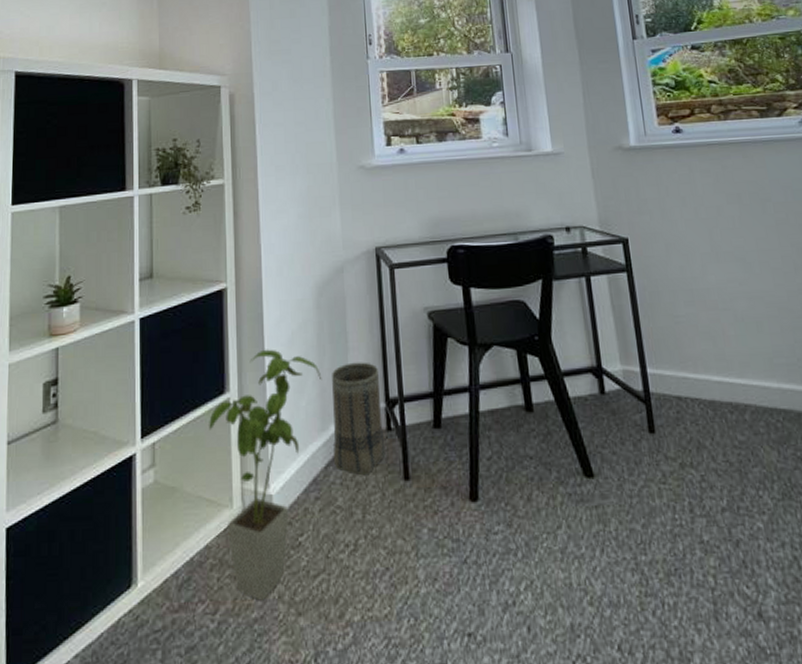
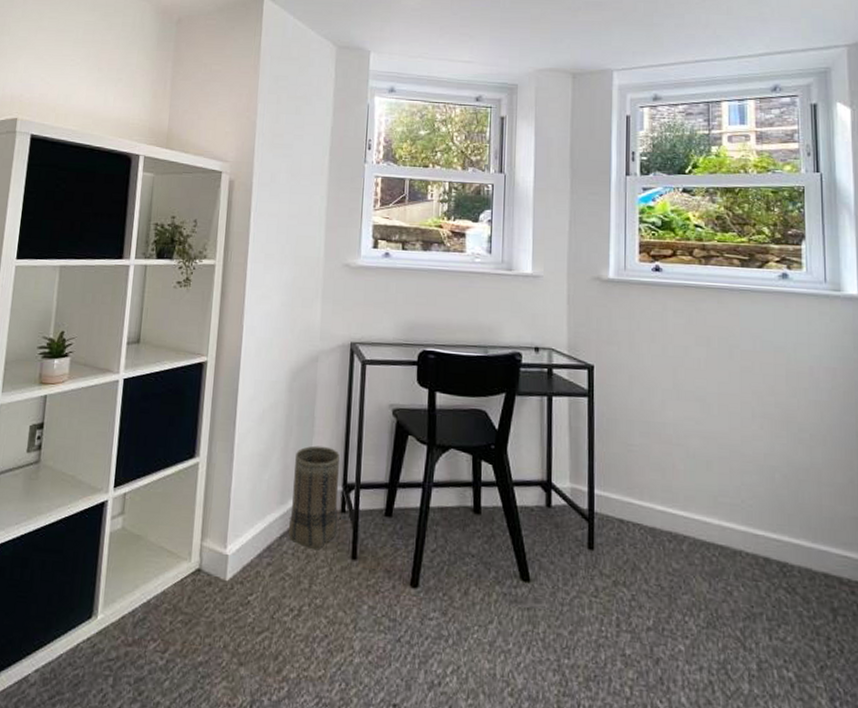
house plant: present [209,349,322,601] -> none [177,422,287,648]

